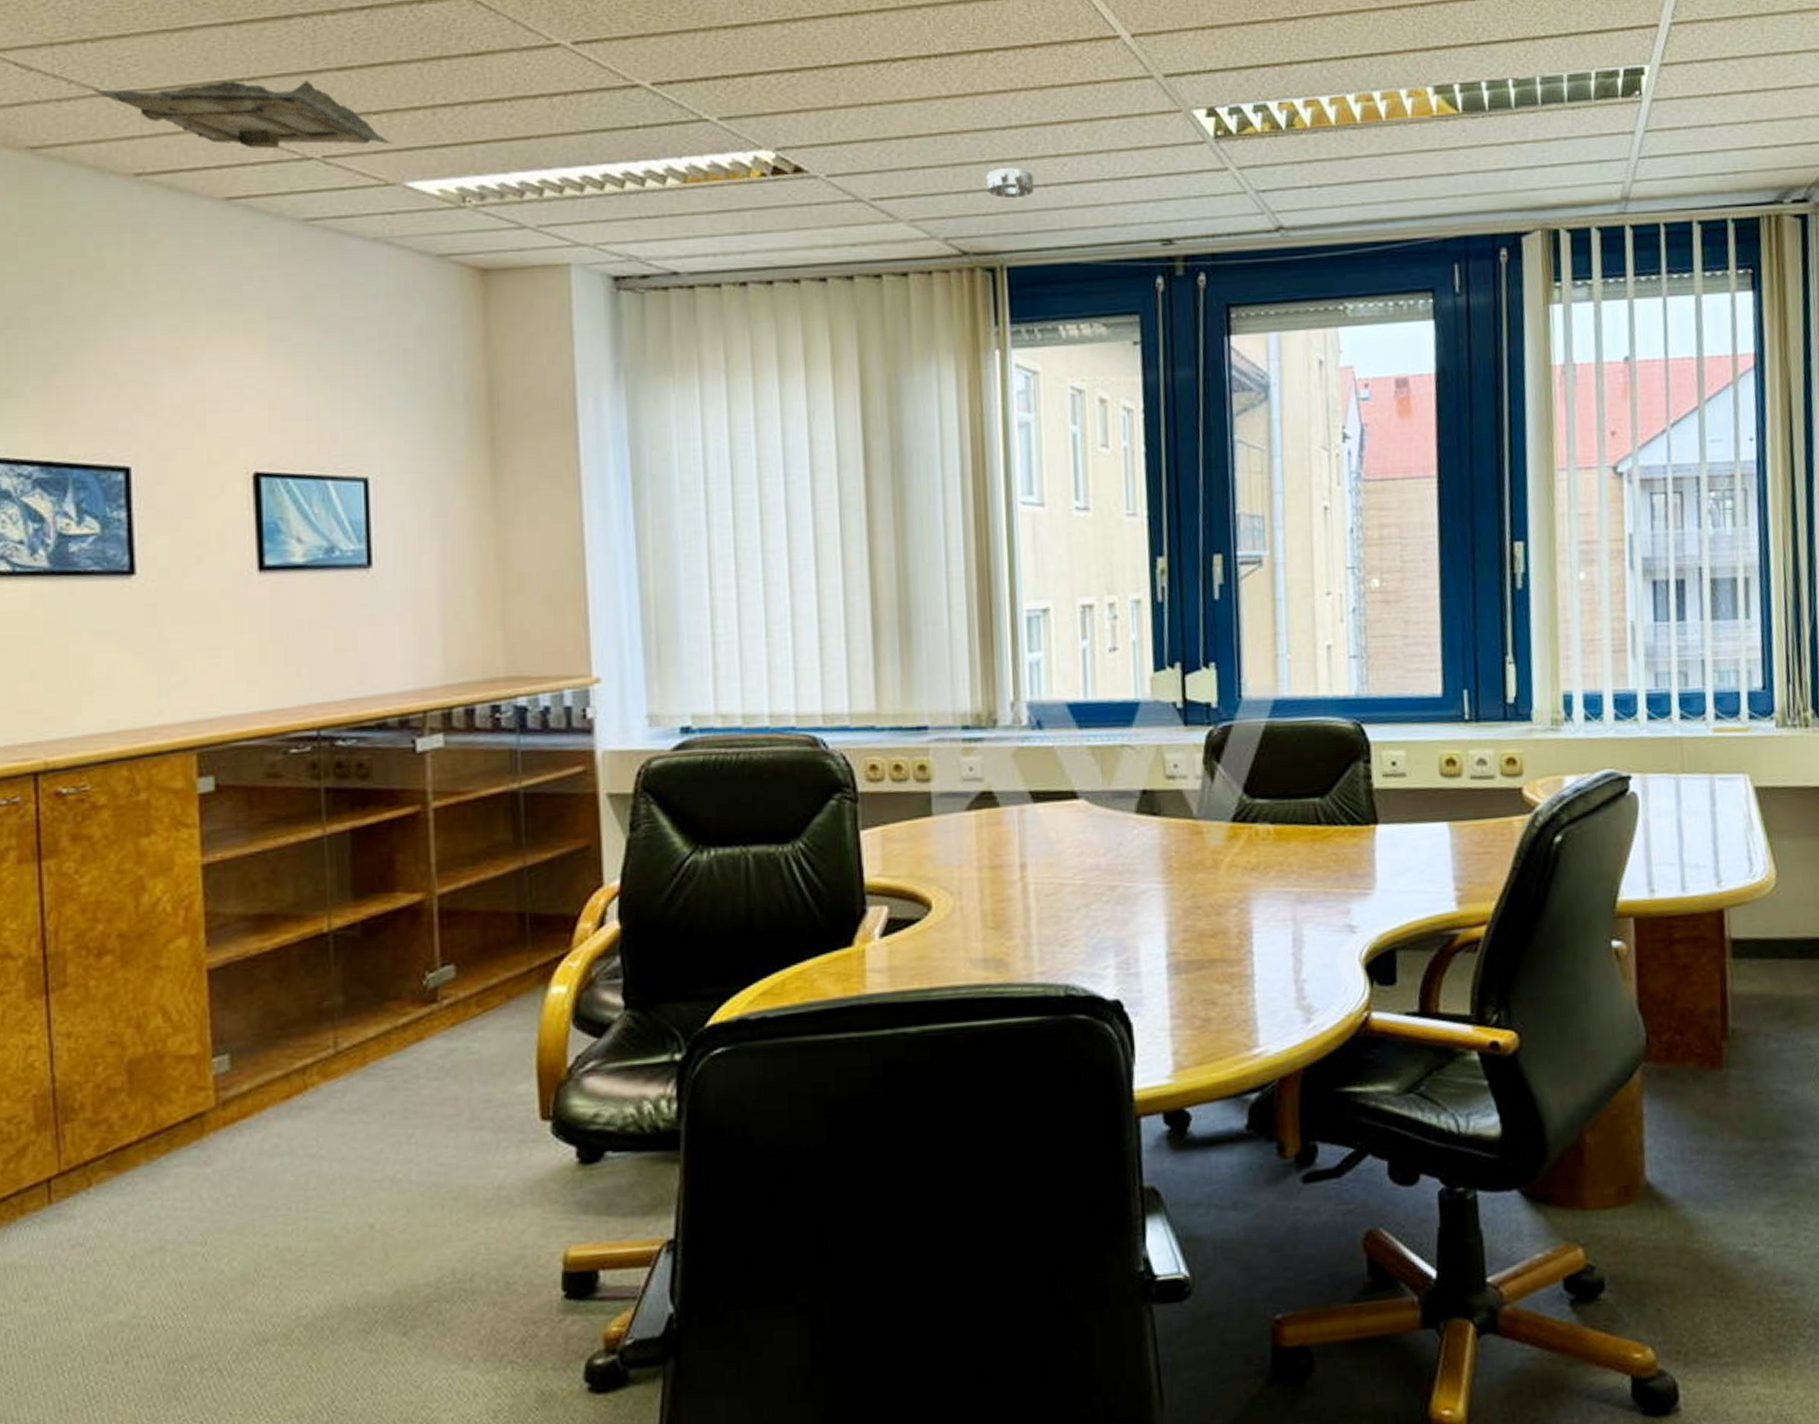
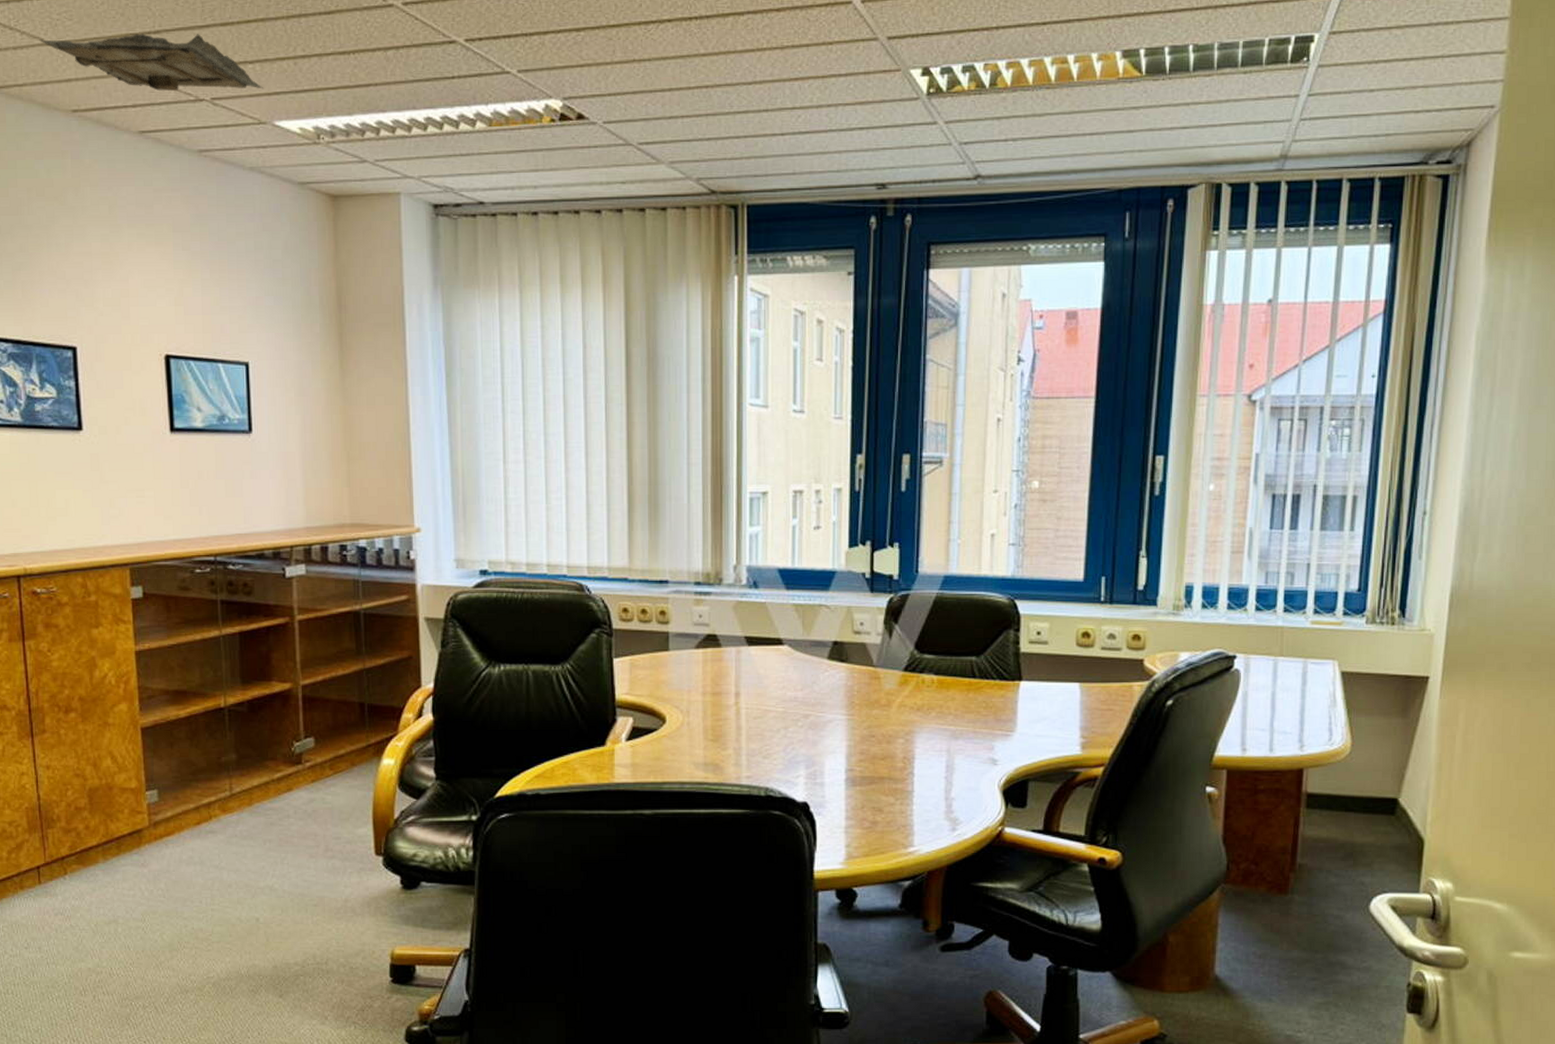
smoke detector: present [986,168,1034,199] -> none [733,118,772,146]

